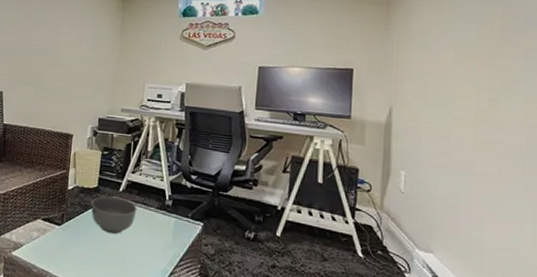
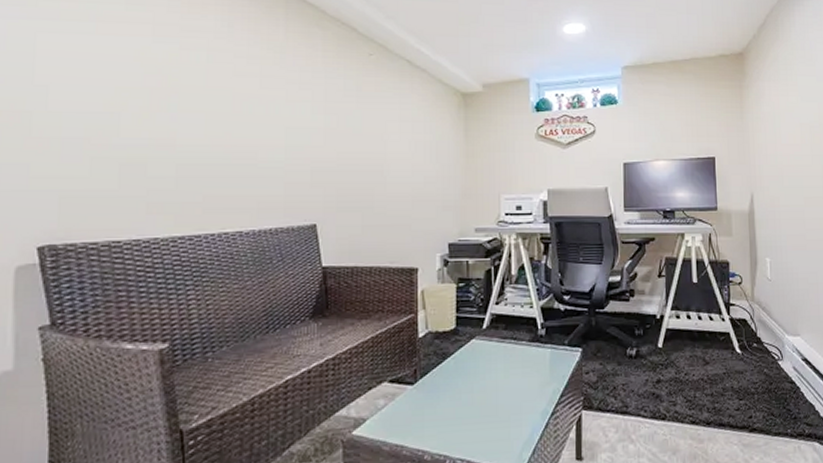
bowl: present [90,195,137,234] -> none [449,336,506,381]

